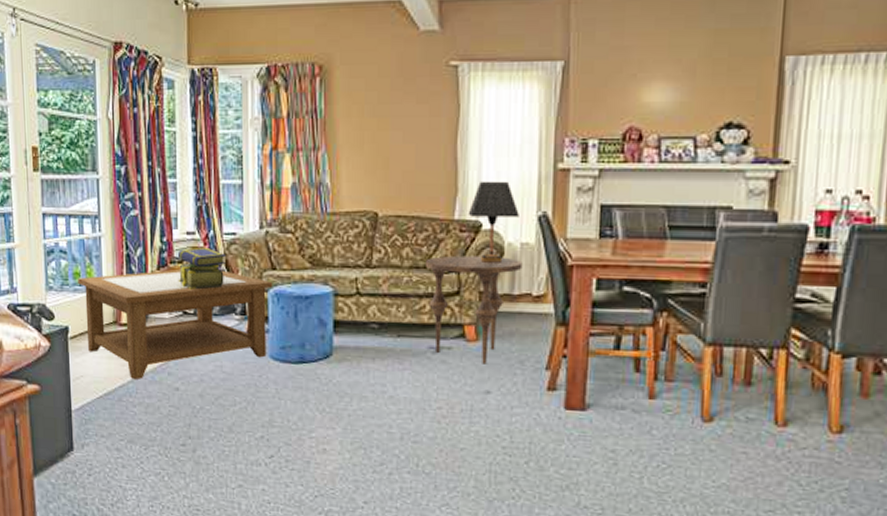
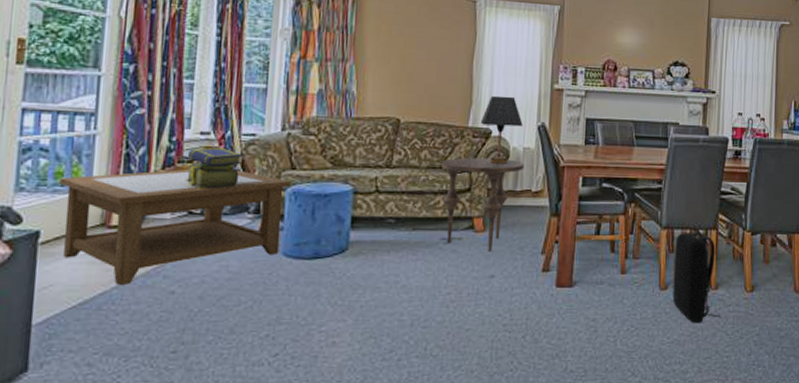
backpack: none [720,344,790,468] -> present [672,227,720,323]

